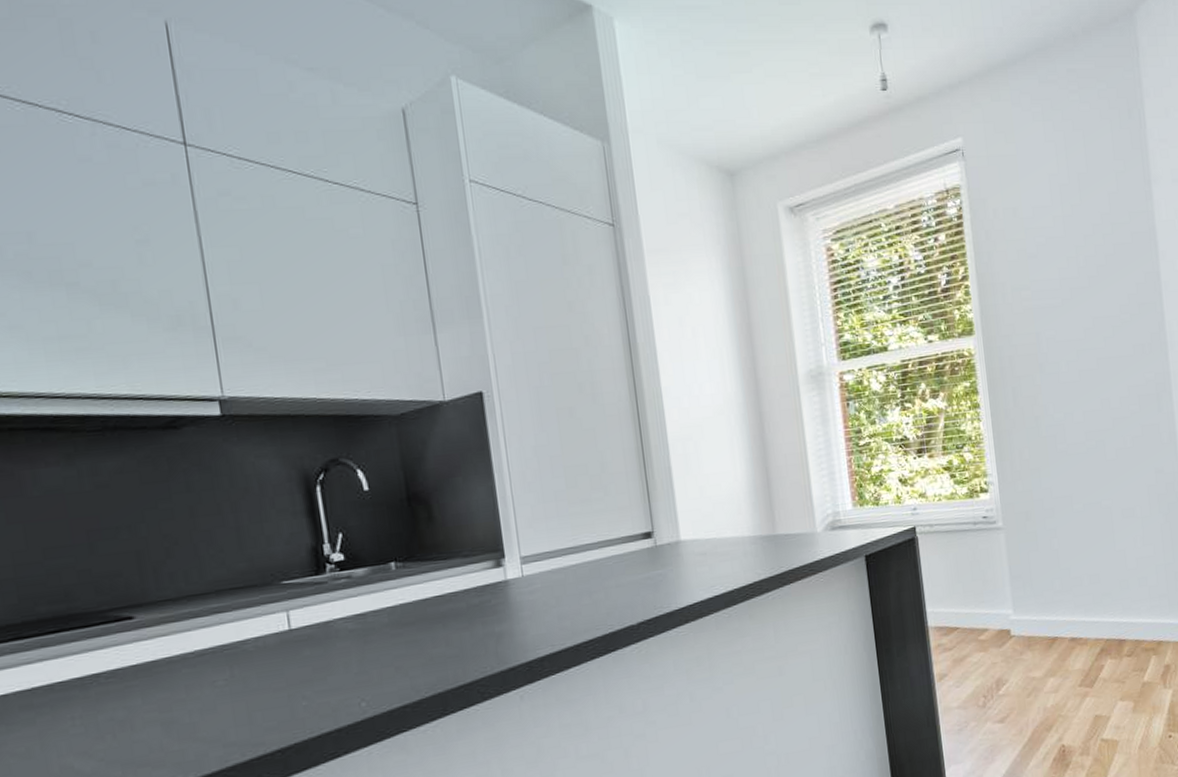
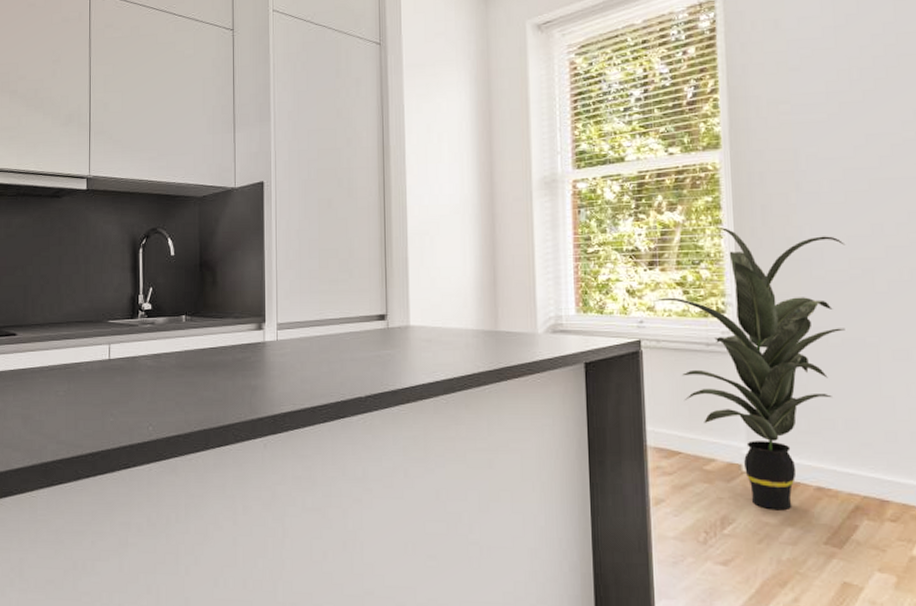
indoor plant: none [924,411,1085,665] -> present [653,227,846,509]

